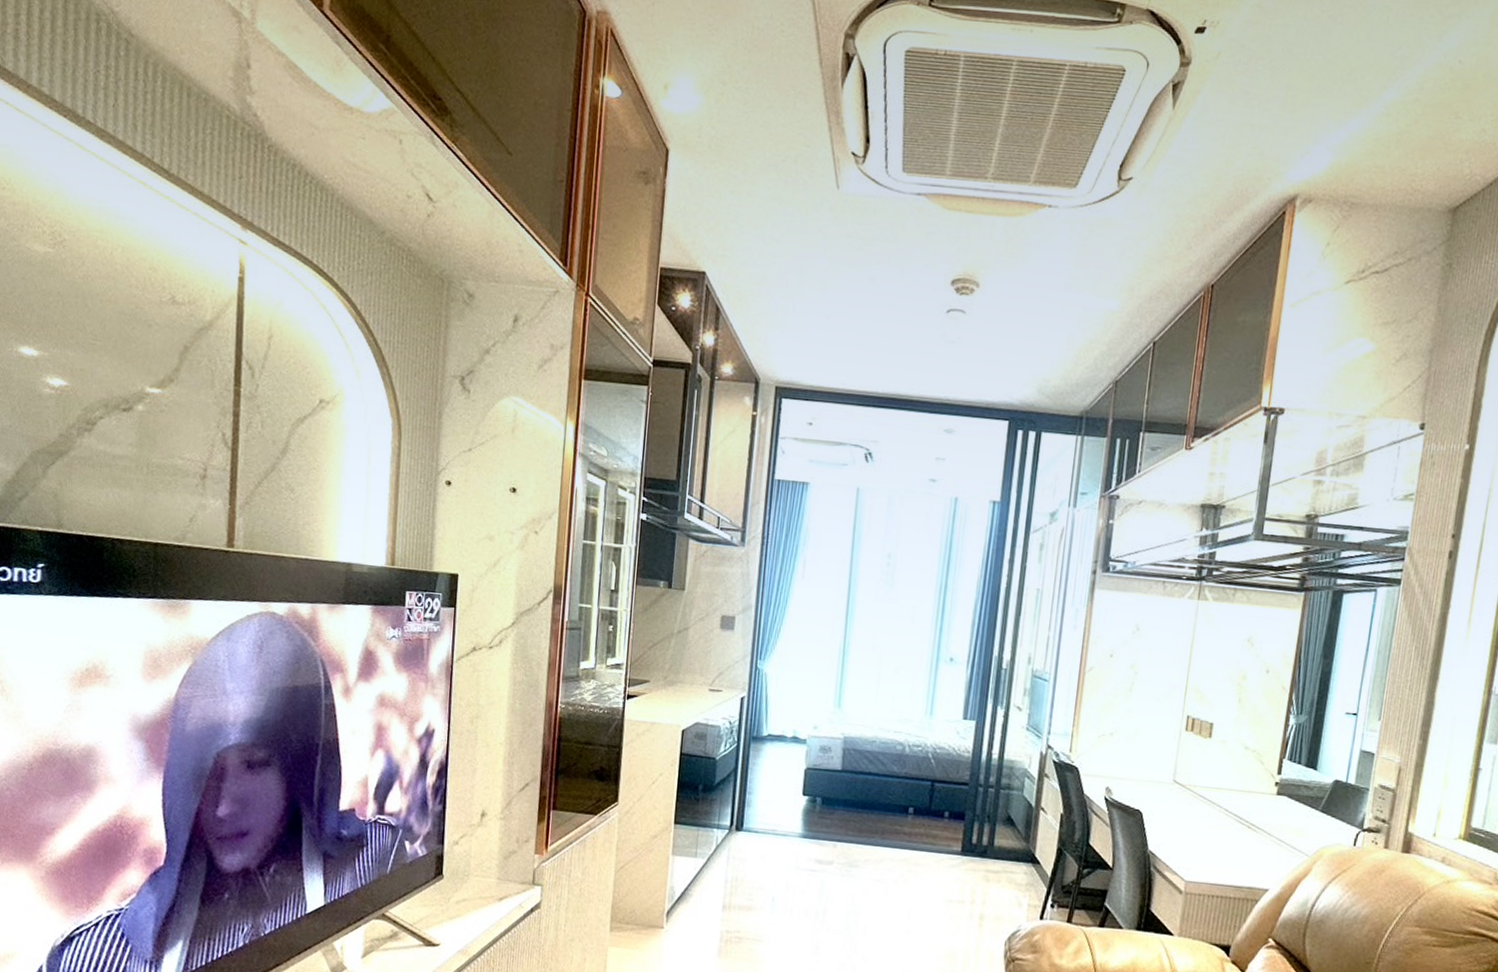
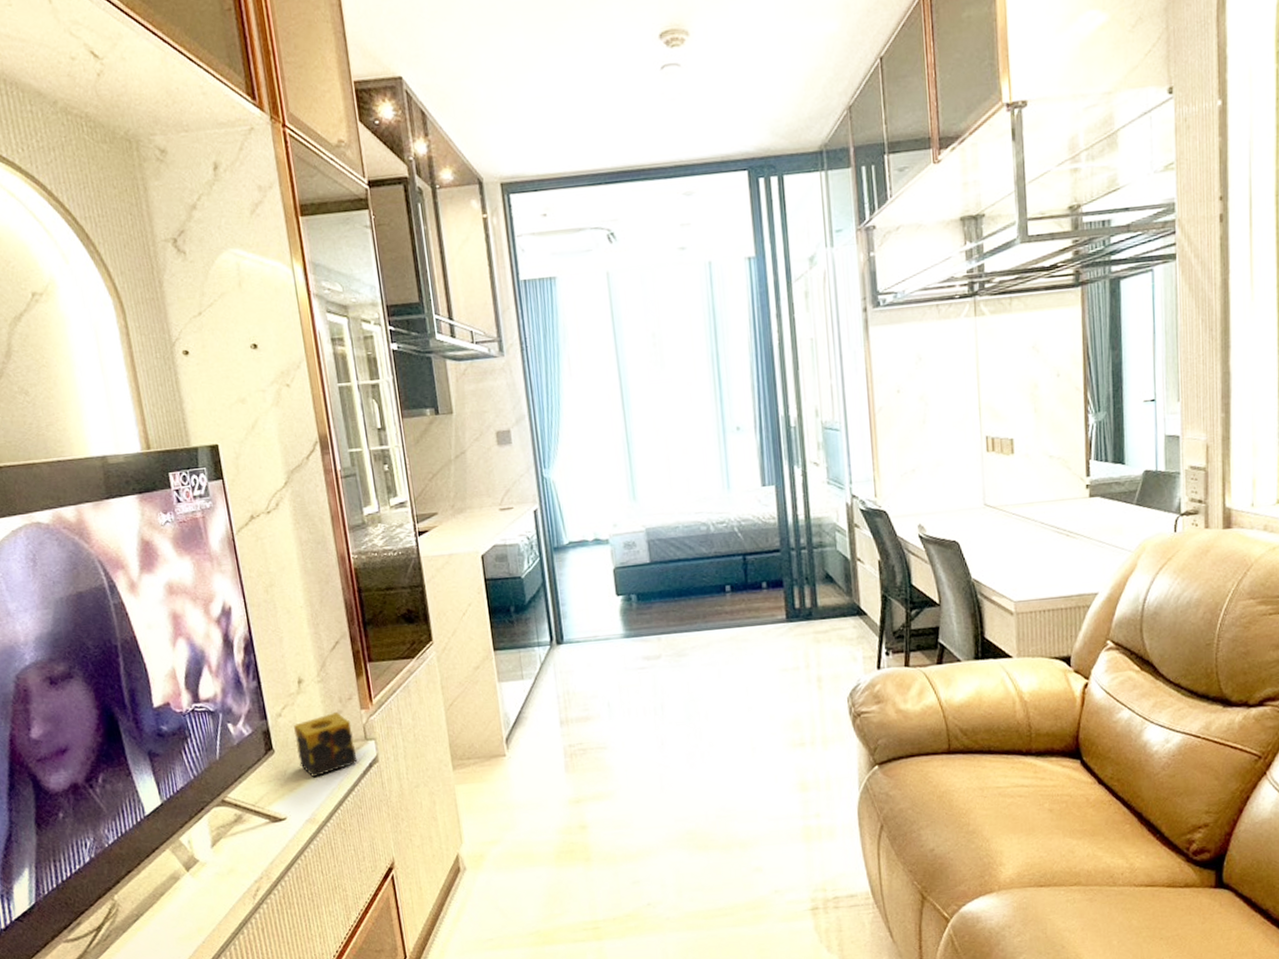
candle: none [465,851,523,910] -> present [294,712,358,777]

